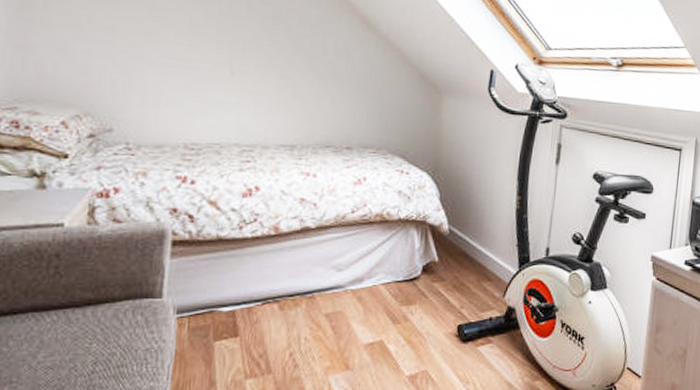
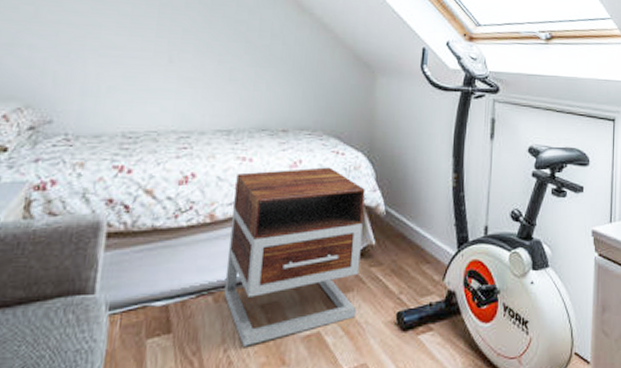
nightstand: none [289,185,429,351] -> present [223,167,365,347]

